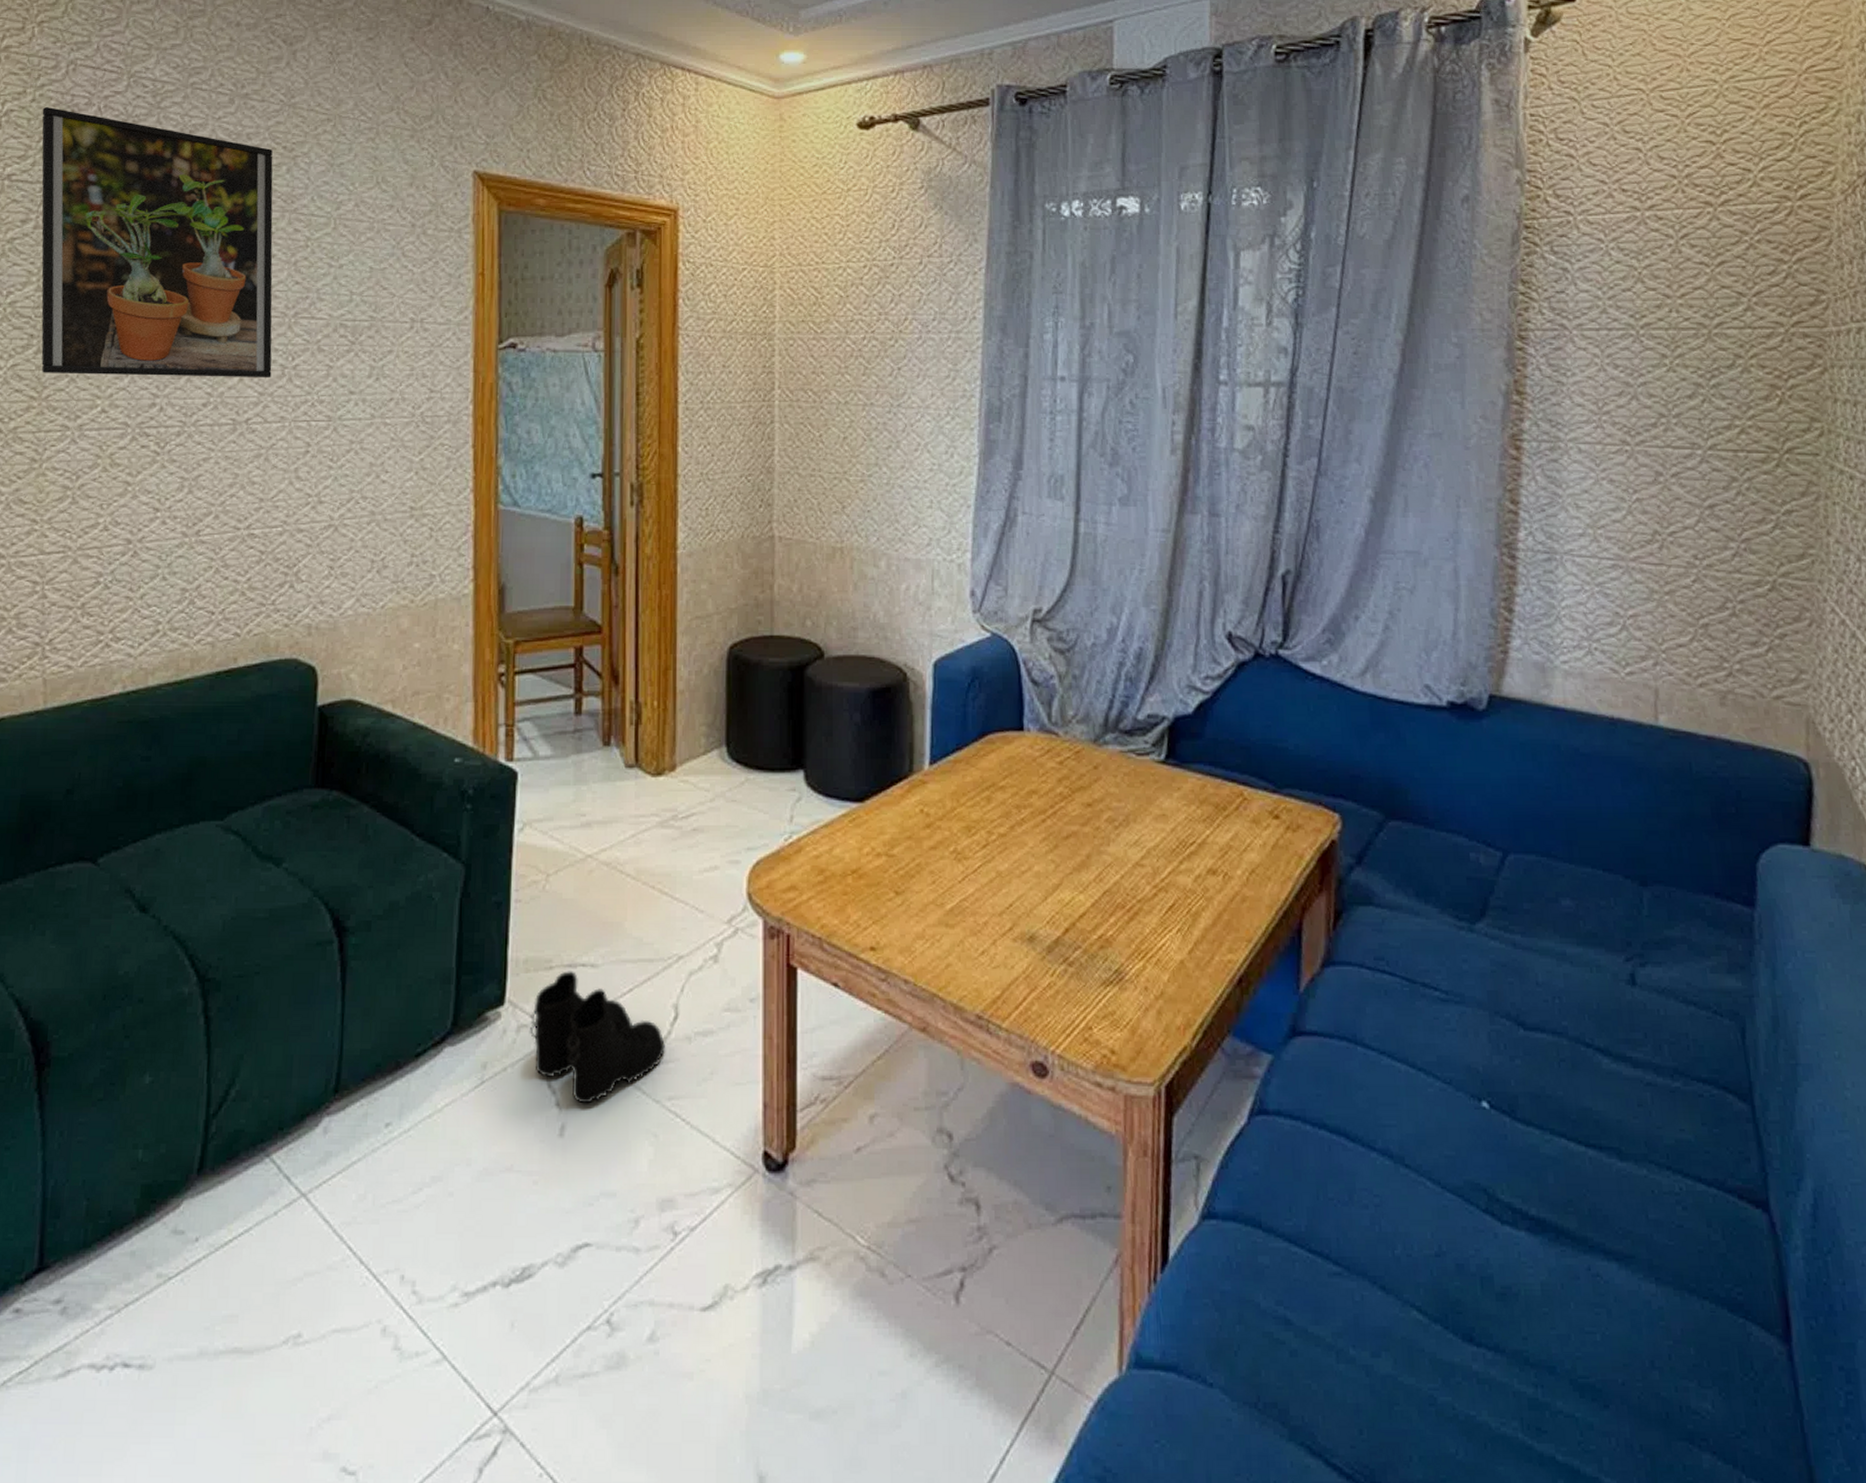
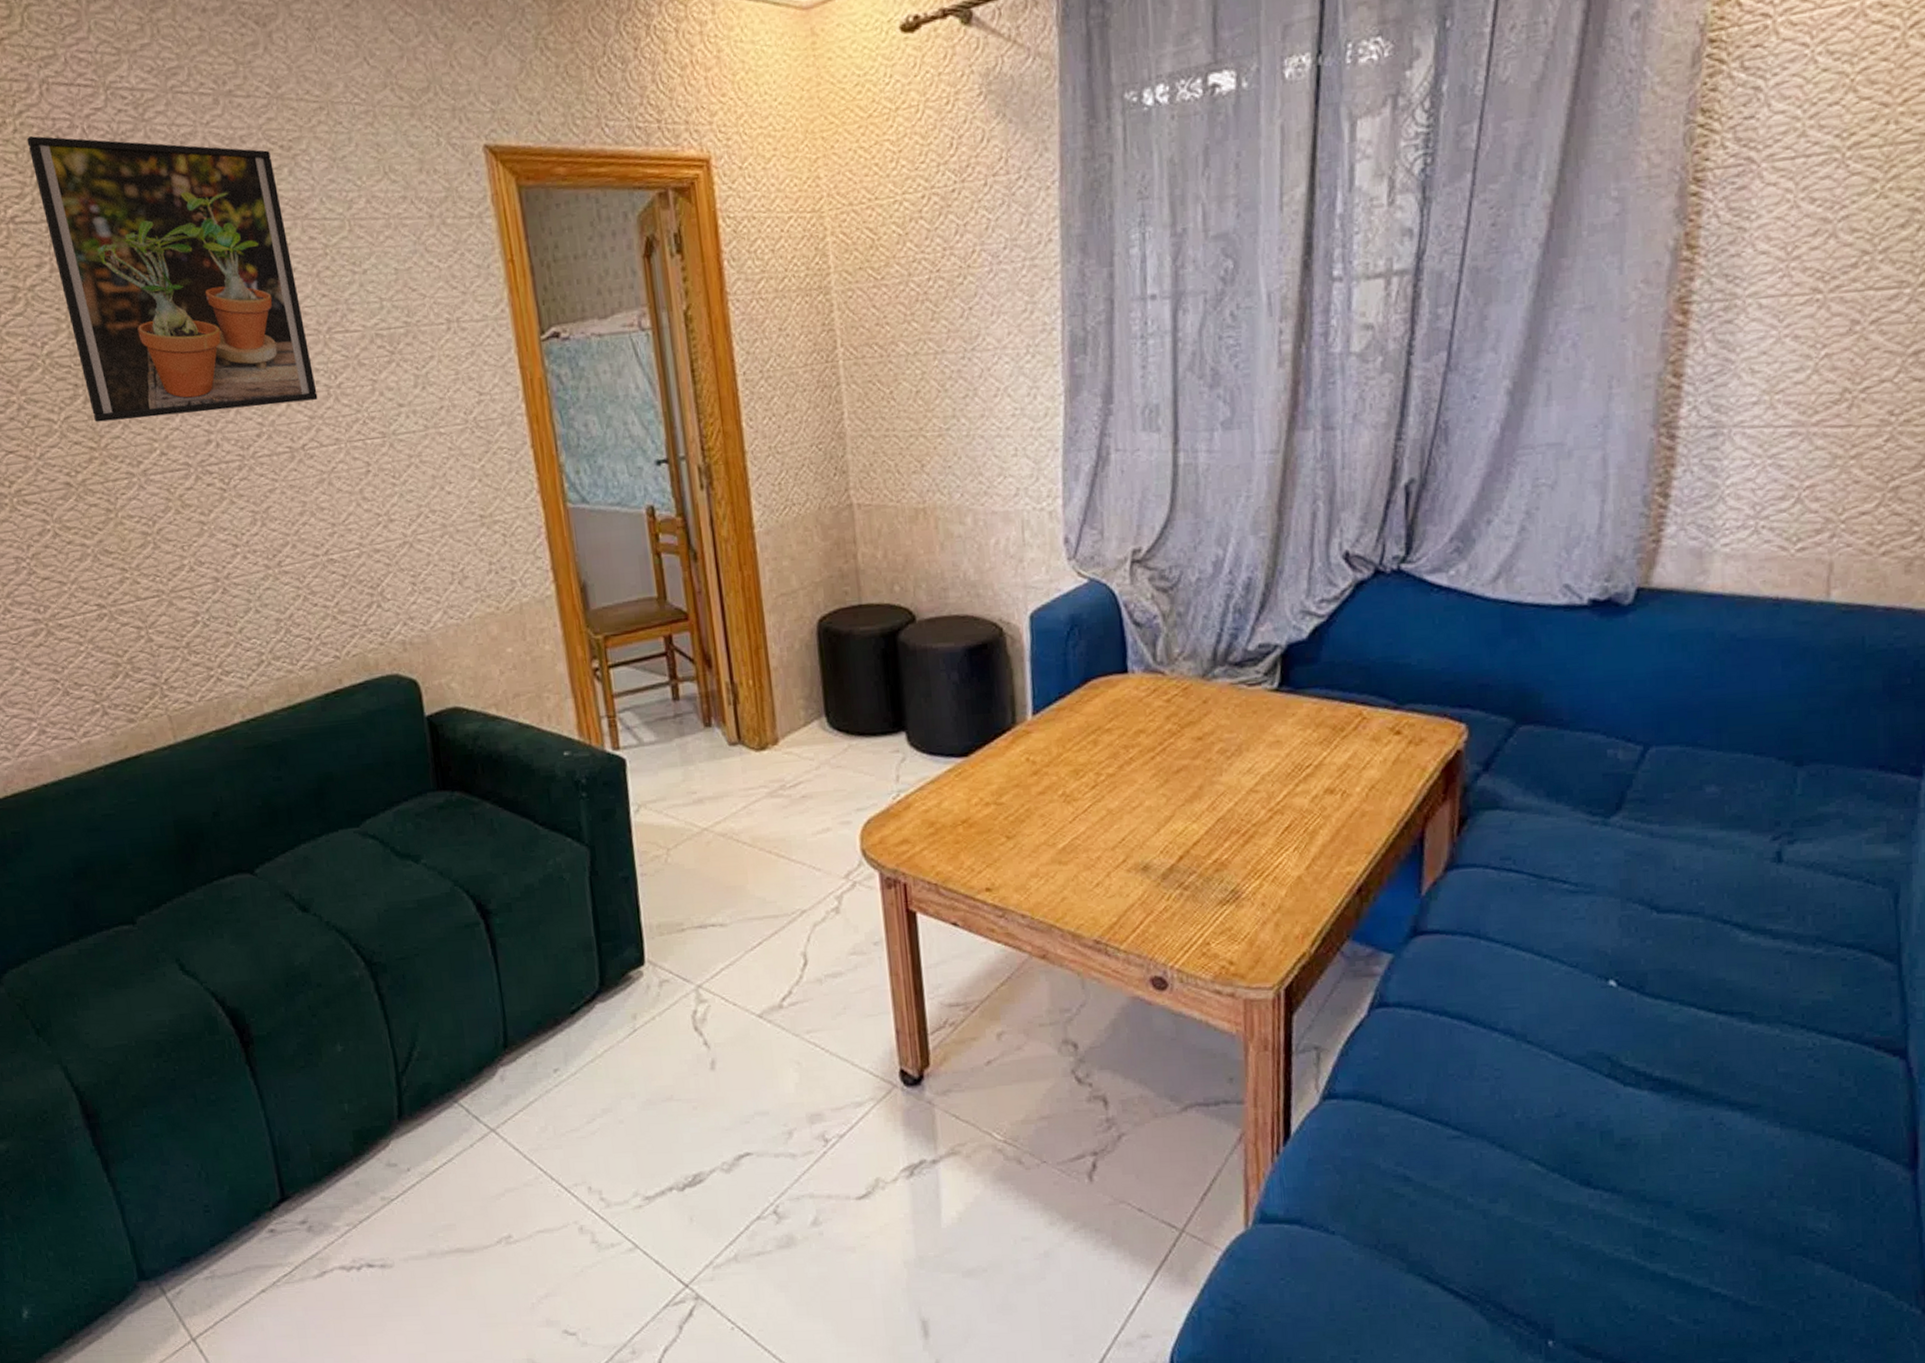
boots: present [529,971,665,1104] -> none [670,931,799,1042]

